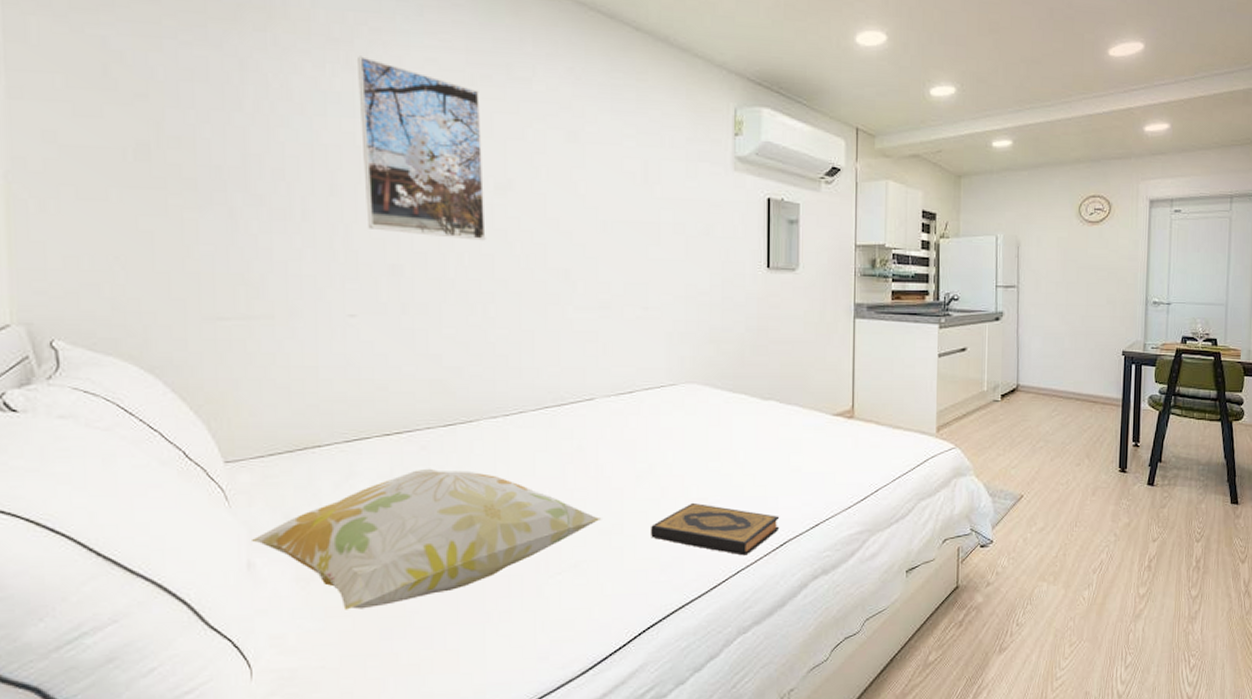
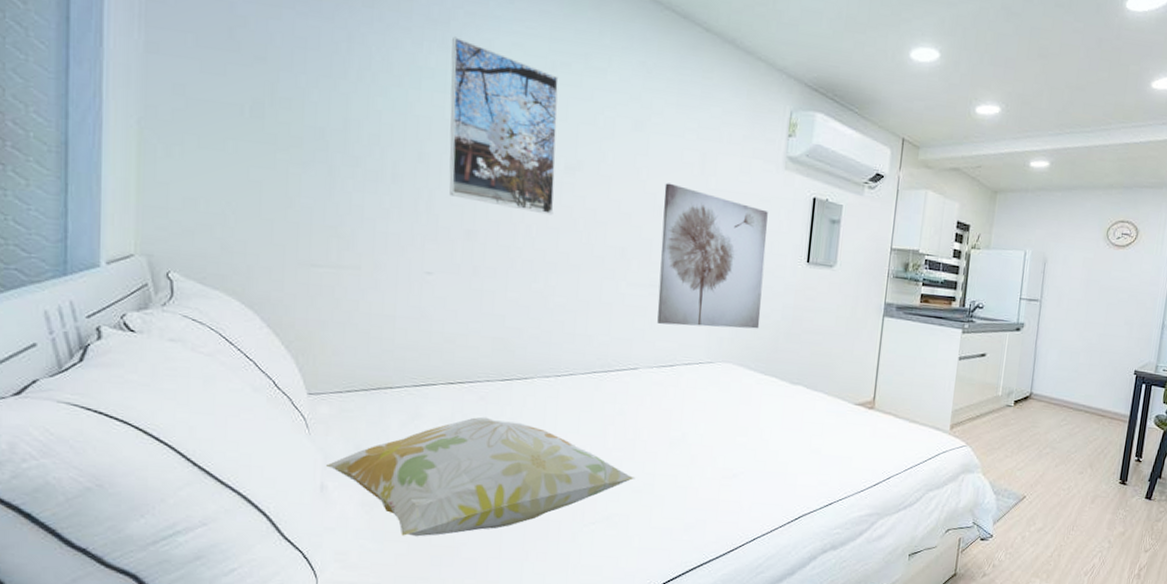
wall art: none [606,195,723,348] -> present [657,183,768,329]
hardback book: present [651,502,780,556] -> none [678,471,797,525]

